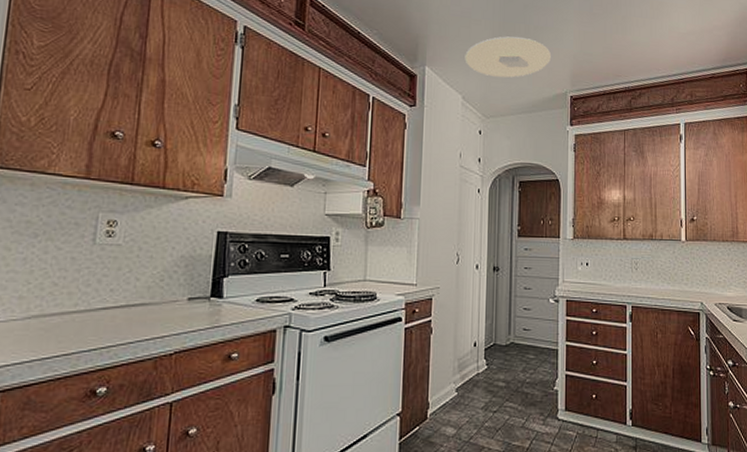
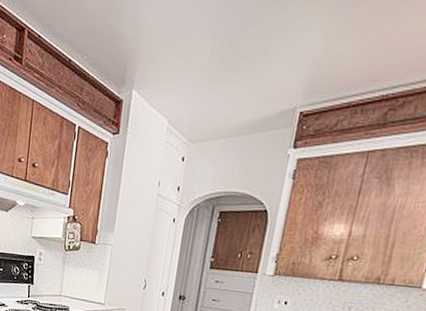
ceiling light: present [465,36,551,78] -> none [176,44,283,96]

